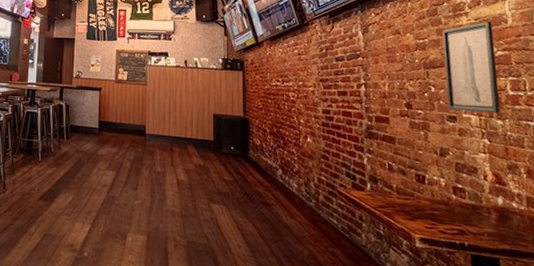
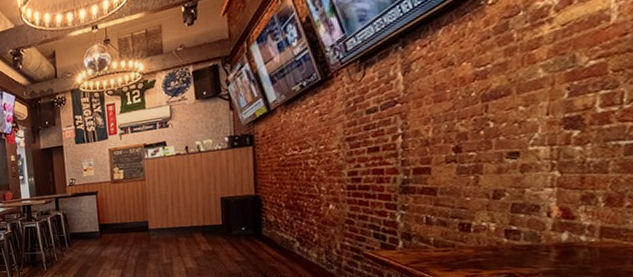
wall art: present [442,22,500,113] -> none [510,23,587,146]

